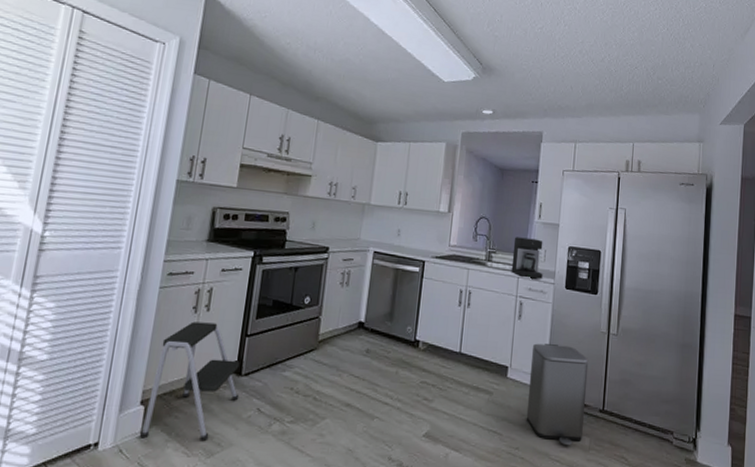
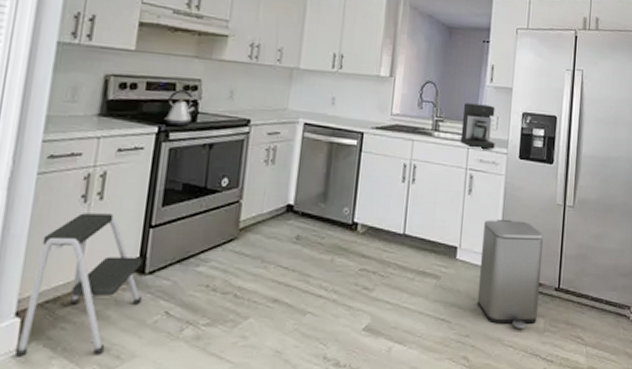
kettle: none [259,221,284,253] -> present [164,90,196,128]

